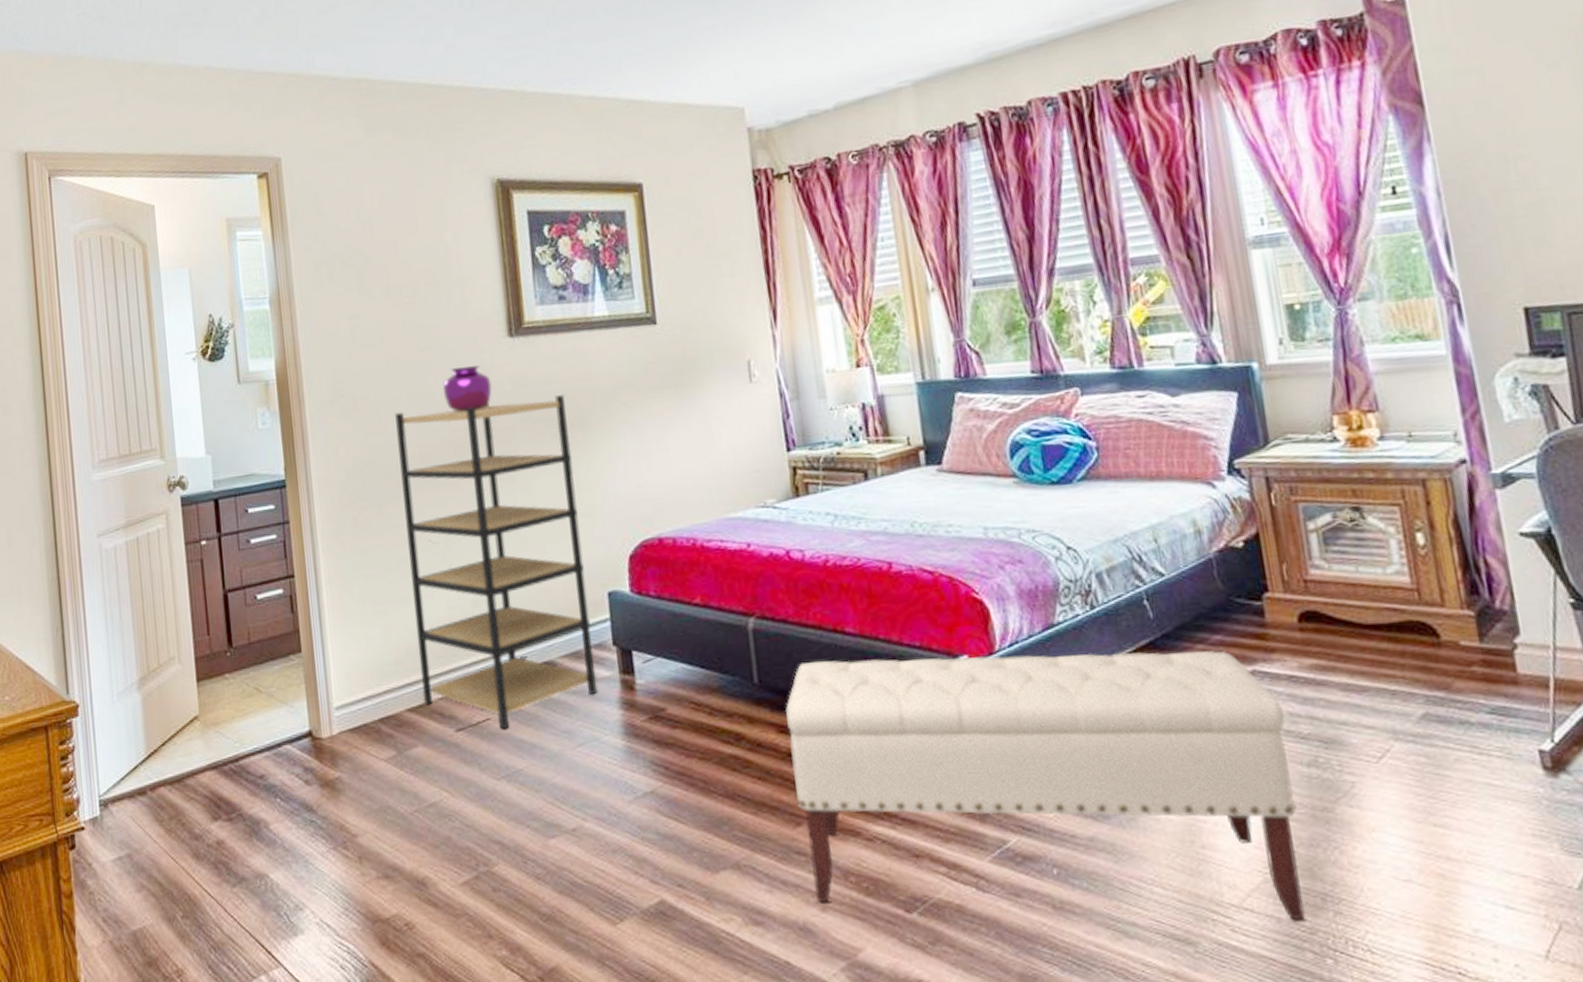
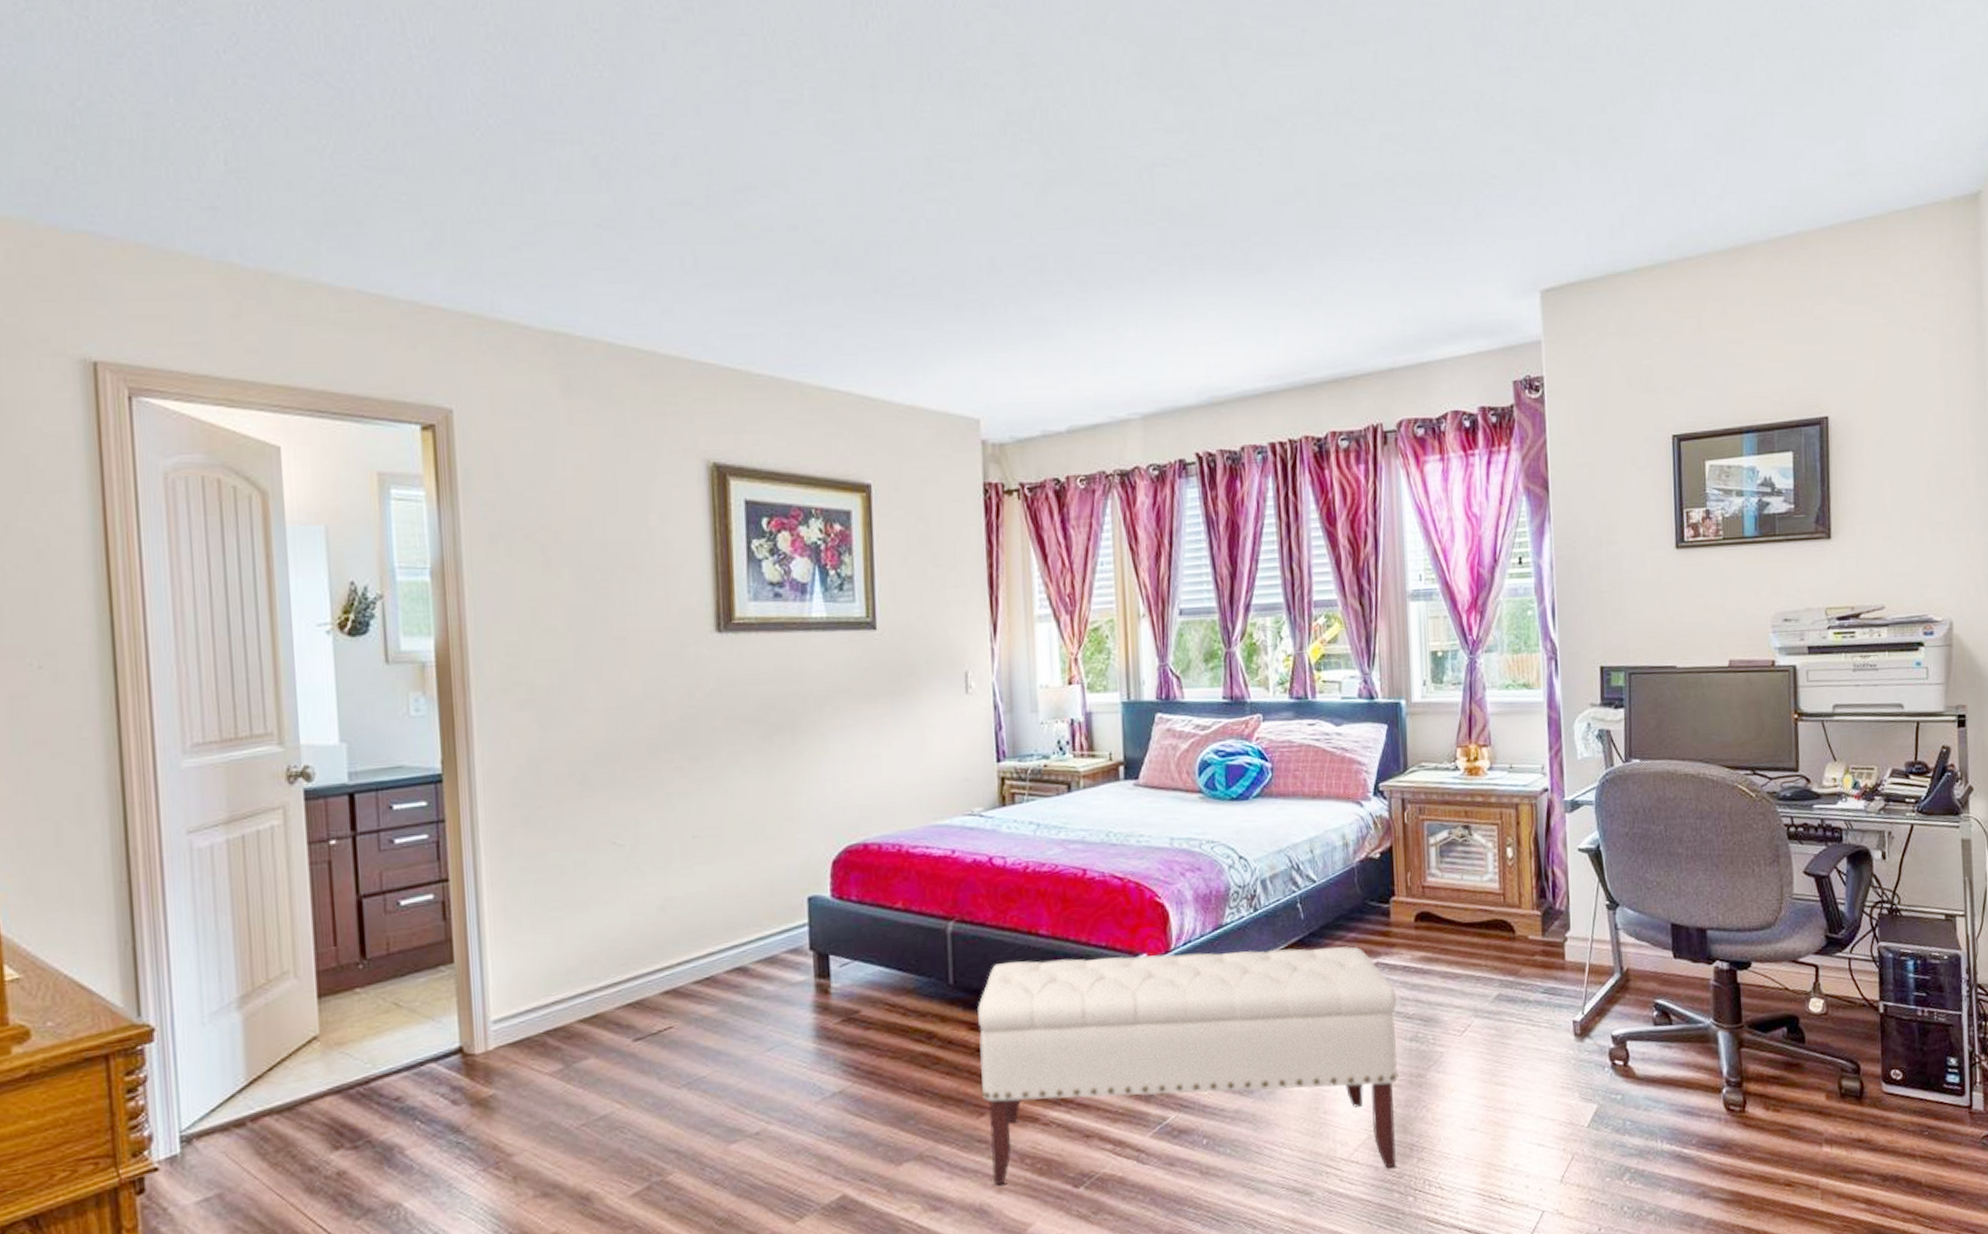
shelving unit: present [395,395,598,730] -> none [580,696,791,1038]
vase: present [442,365,492,412] -> none [637,660,695,708]

